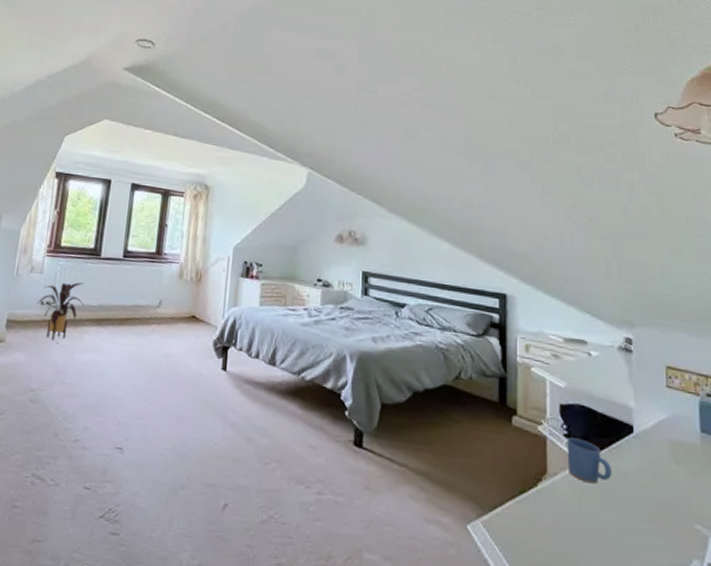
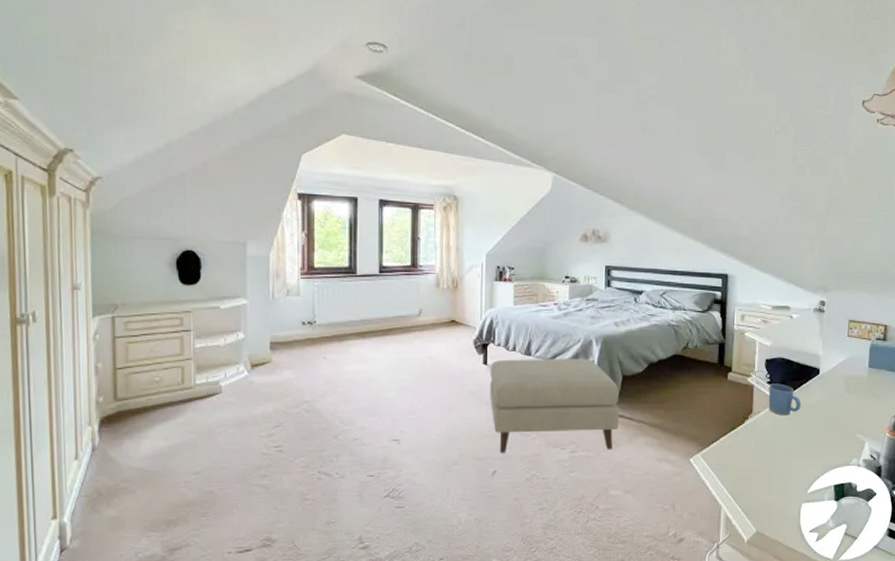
house plant: present [38,282,84,340] -> none [299,300,346,356]
ottoman: none [226,366,378,498] -> present [490,358,620,453]

